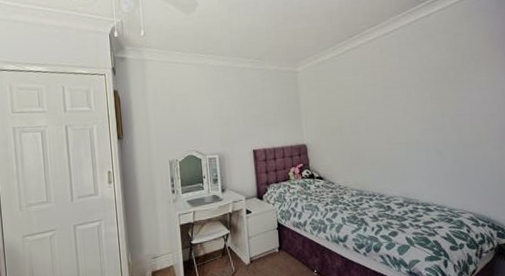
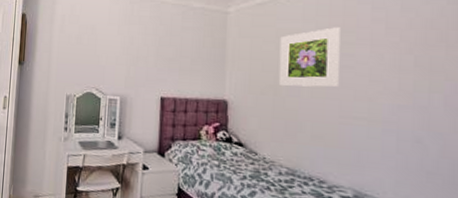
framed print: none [339,75,384,127] -> present [278,27,340,87]

